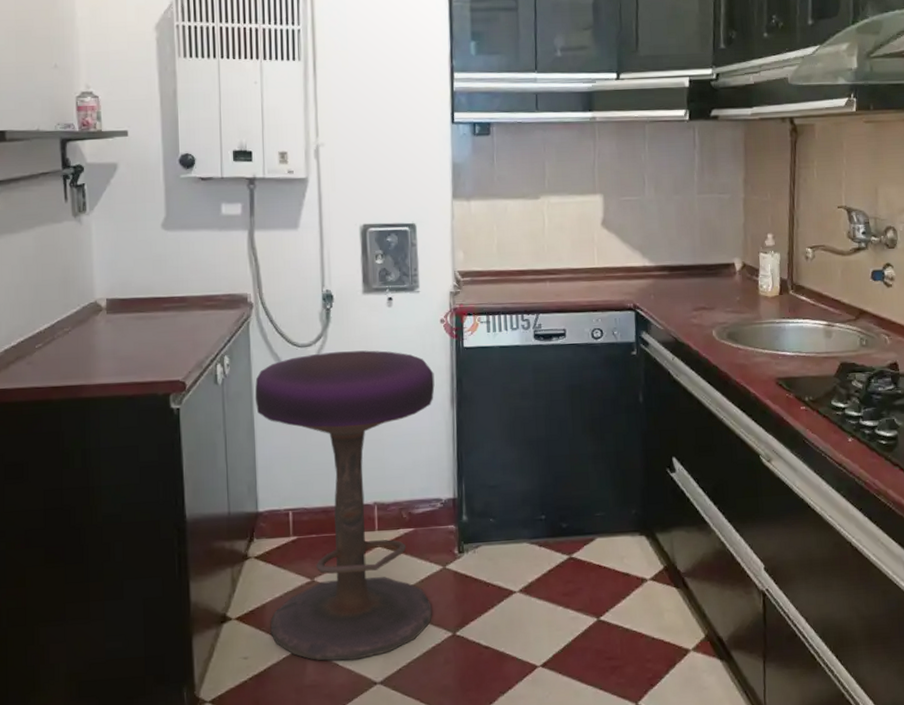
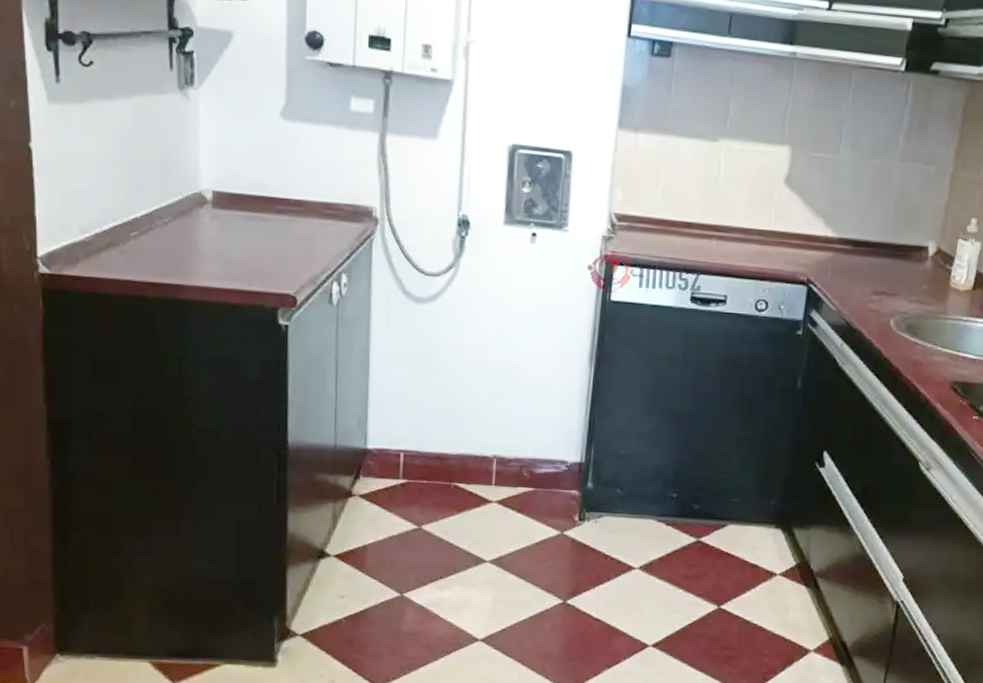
stool: present [254,350,435,661] -> none [370,285,574,614]

